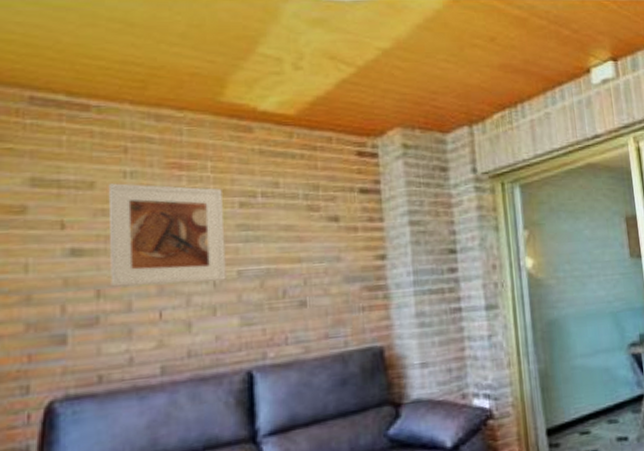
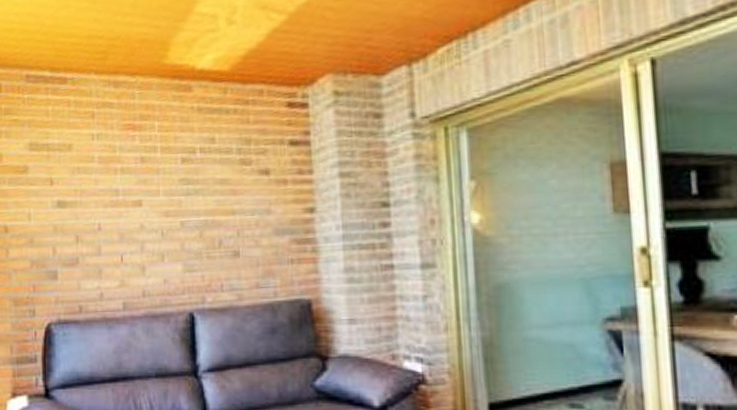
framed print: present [108,183,226,287] -> none [81,144,172,234]

